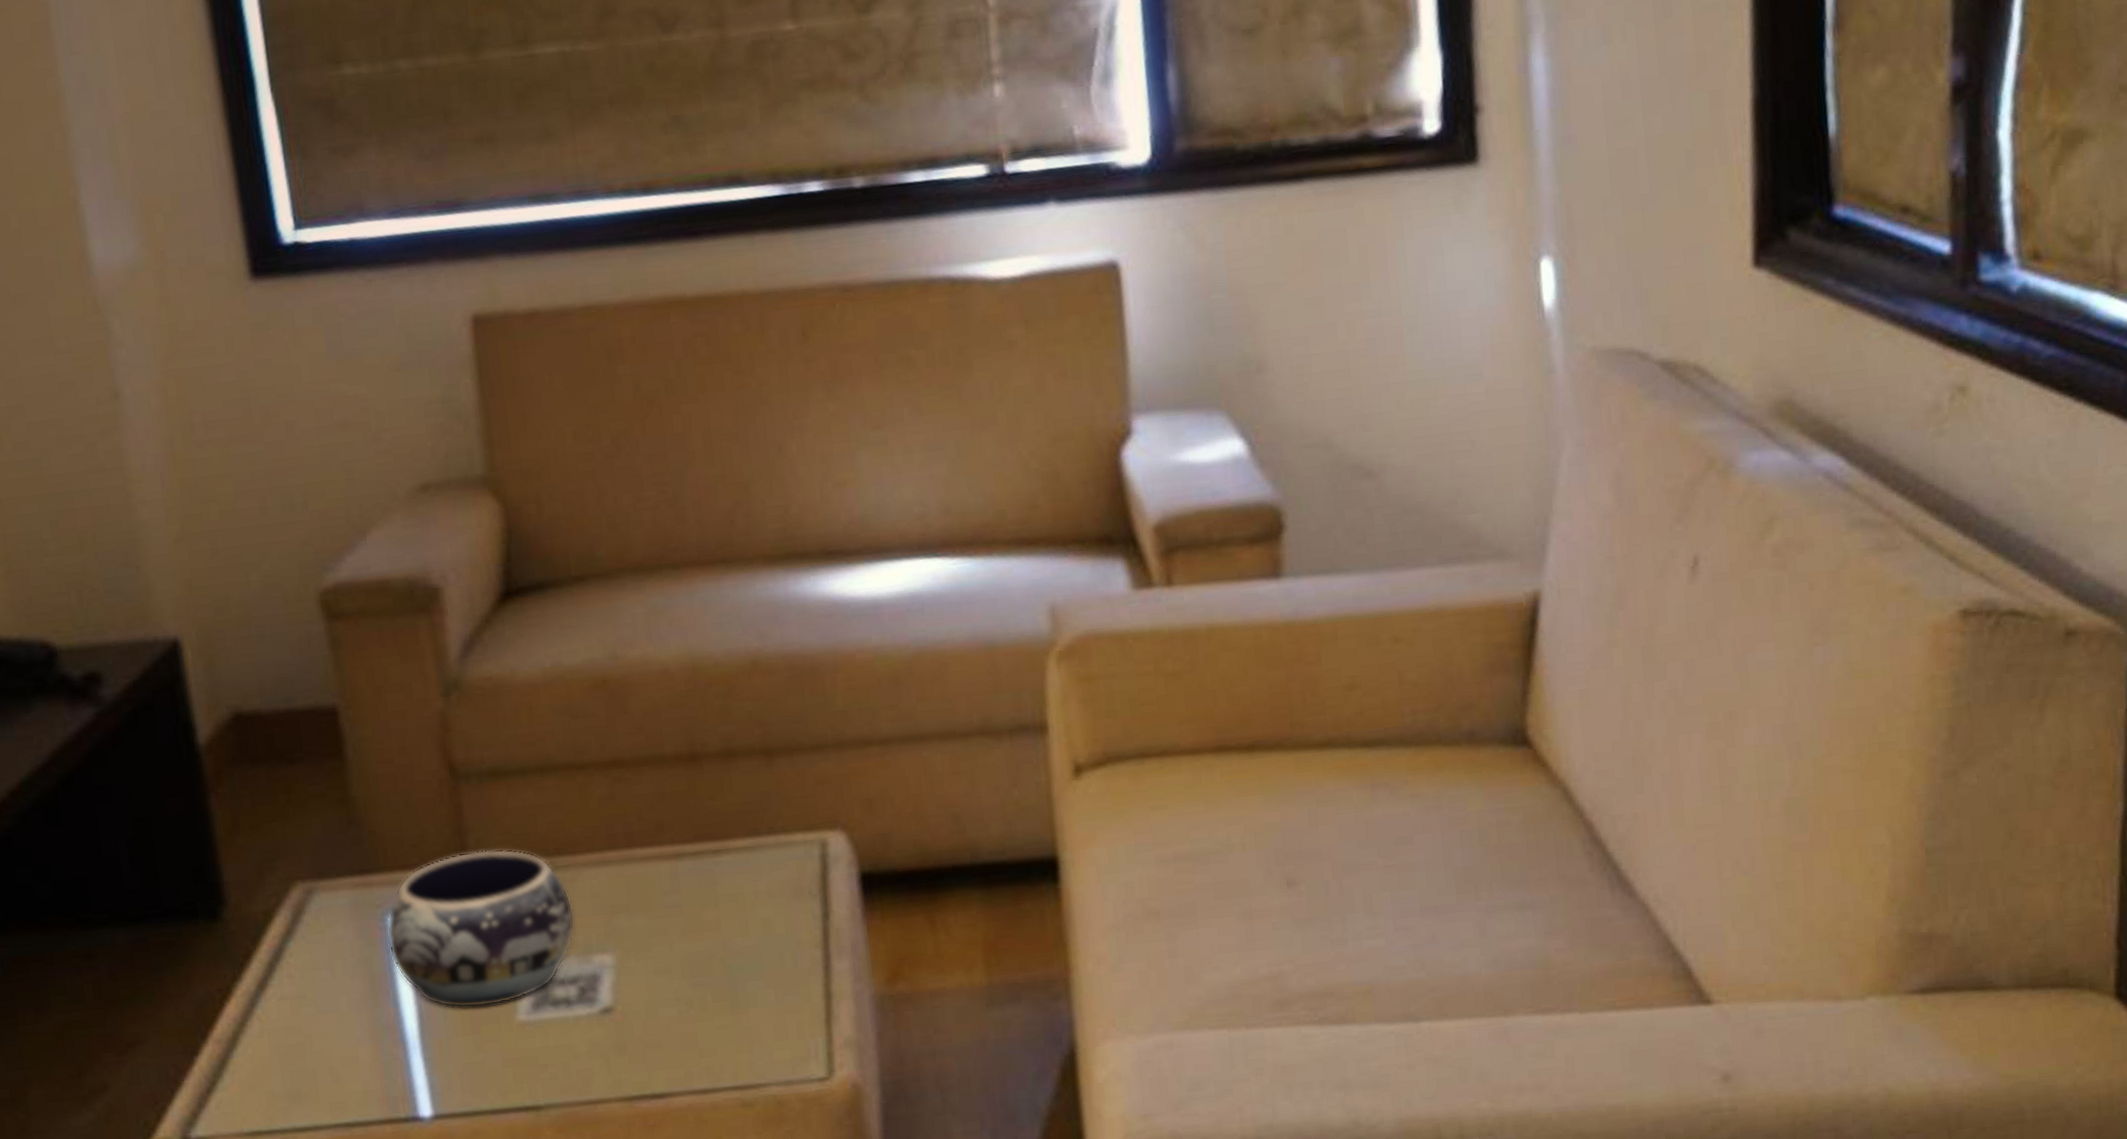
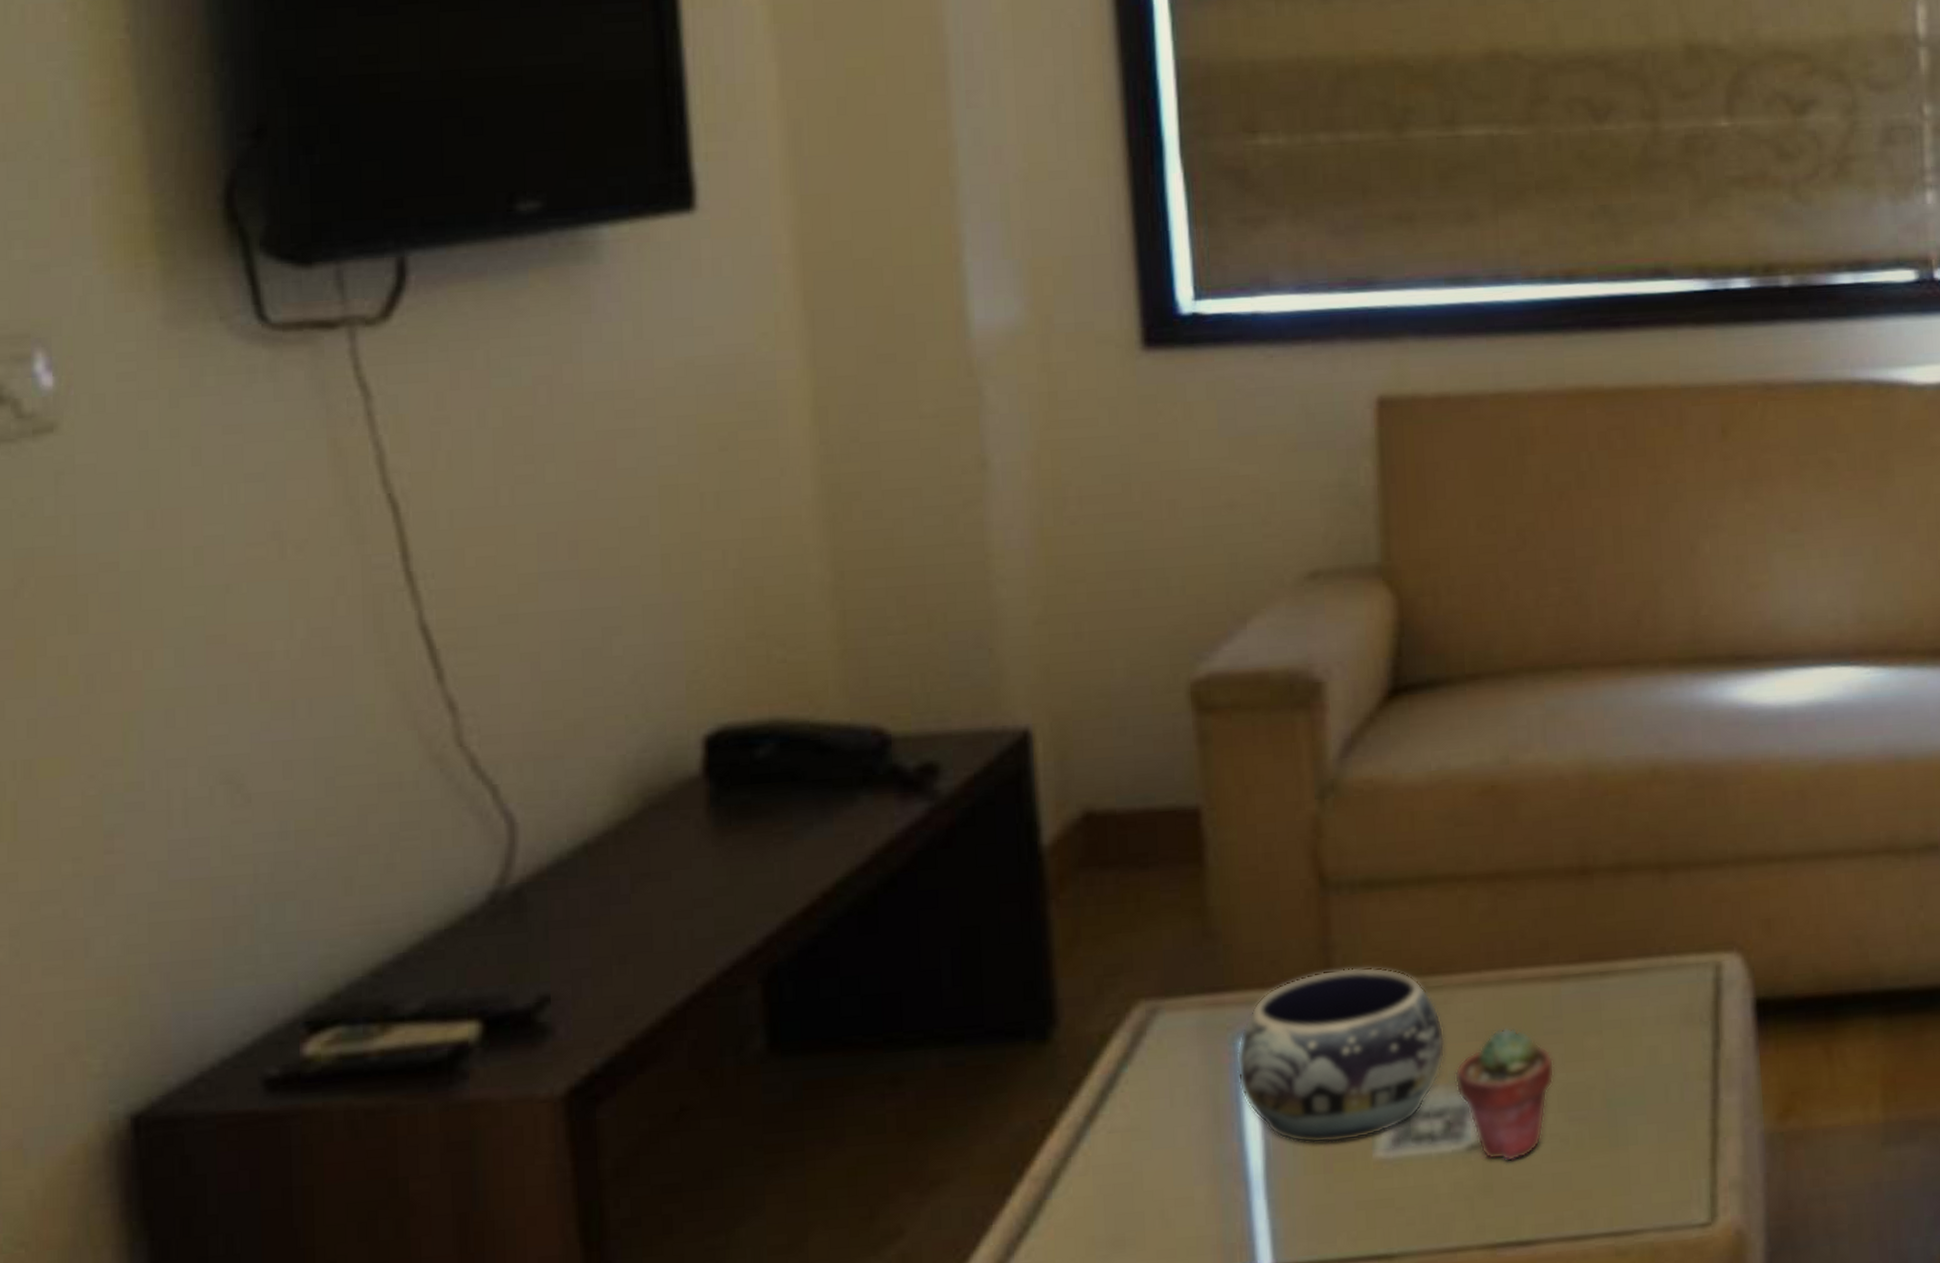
potted succulent: none [584,901,677,1024] -> present [1454,1026,1555,1162]

